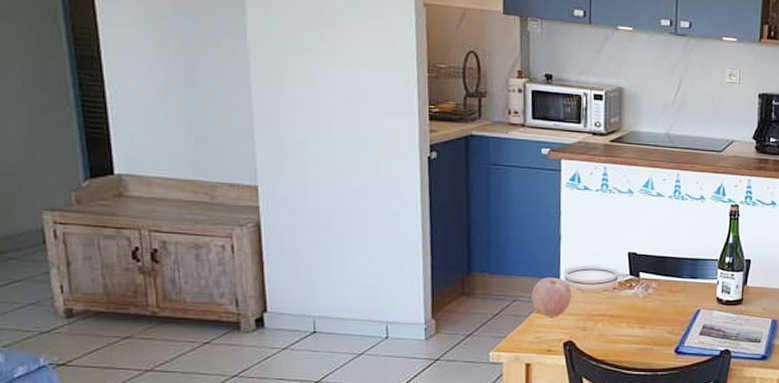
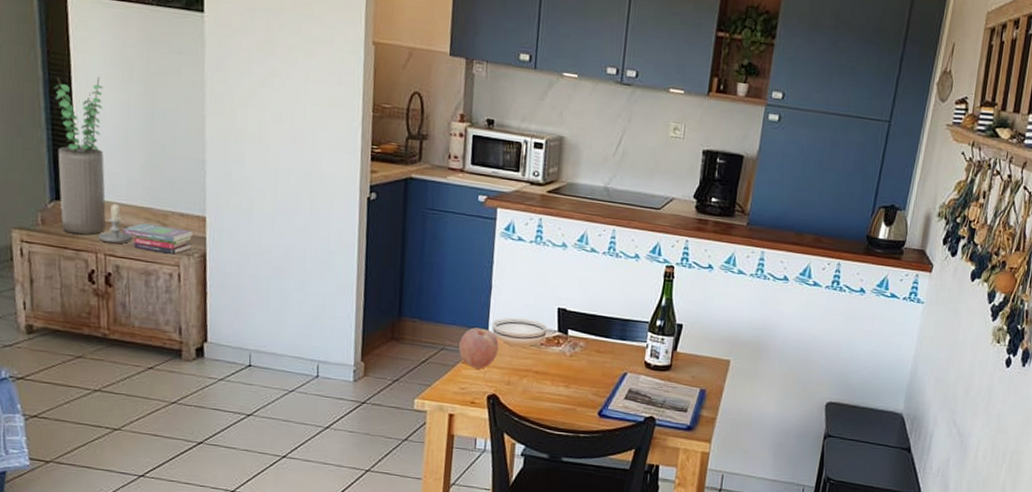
vase: none [81,49,148,212] -> present [54,76,106,235]
candle: none [140,178,179,219] -> present [97,203,133,244]
books: none [167,196,244,226] -> present [122,223,192,255]

